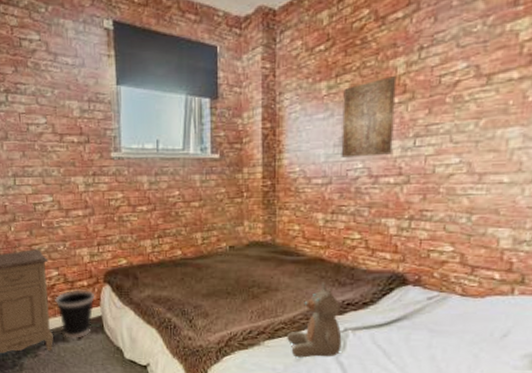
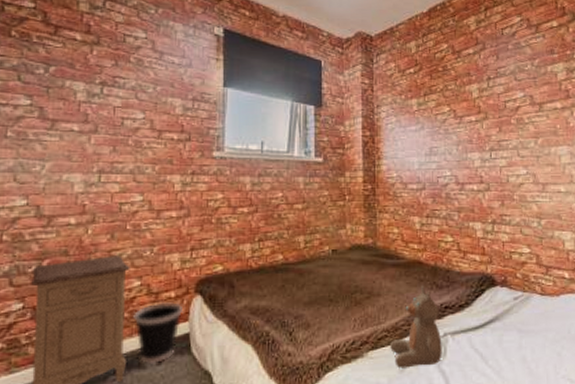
wall art: present [341,75,397,158] -> none [431,98,474,166]

